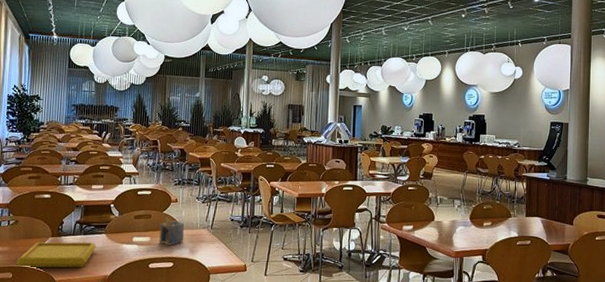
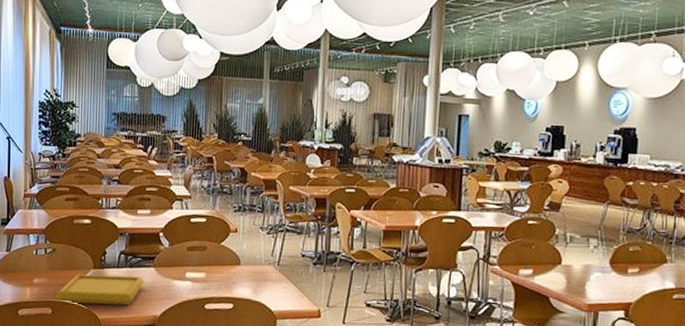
napkin holder: present [159,217,184,246] -> none [216,249,246,284]

